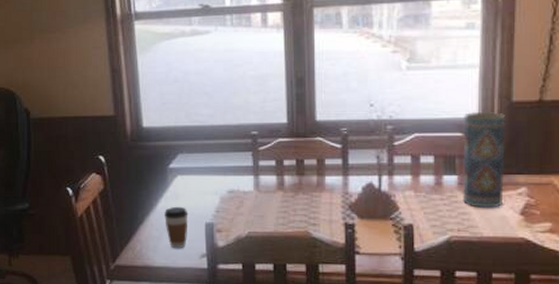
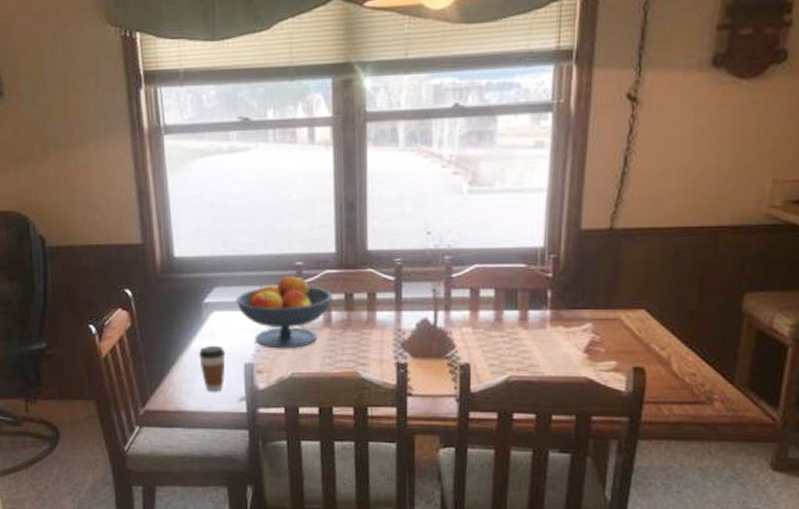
fruit bowl: none [197,142,285,210] -> present [235,273,333,349]
vase: present [462,111,506,208] -> none [523,240,574,346]

